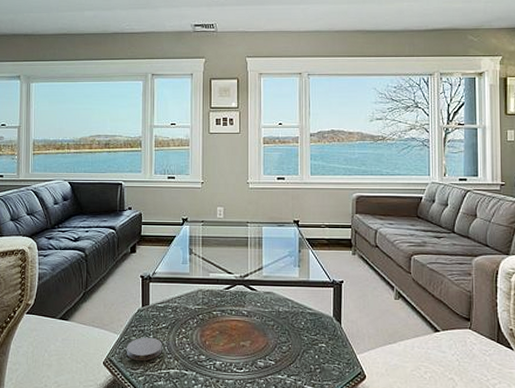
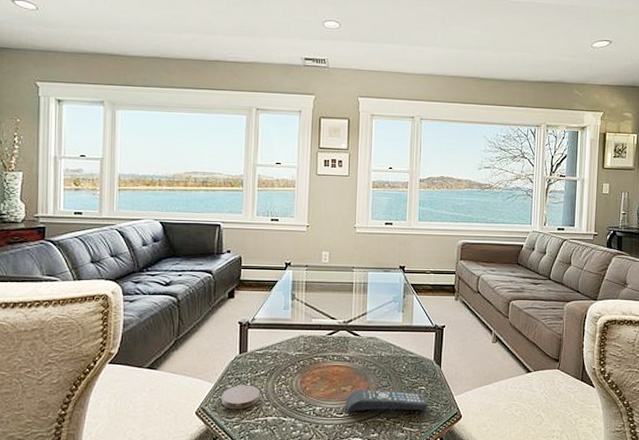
remote control: none [246,344,329,369] -> present [346,389,428,412]

